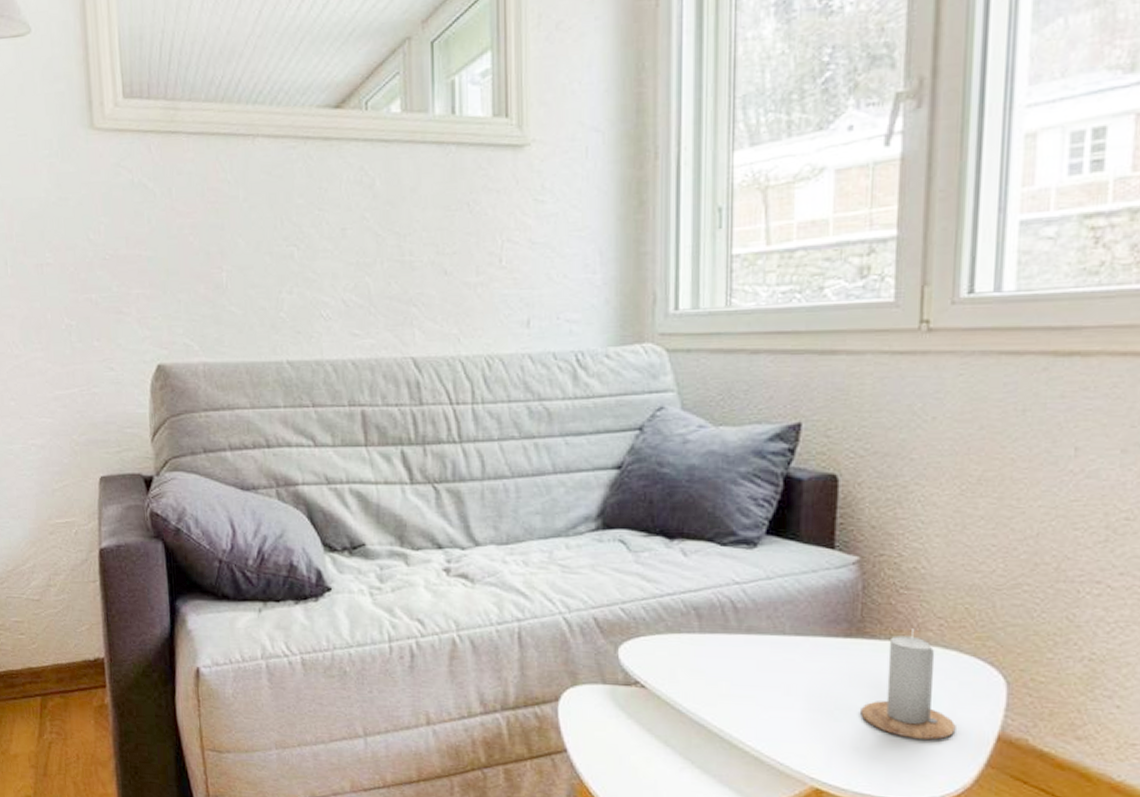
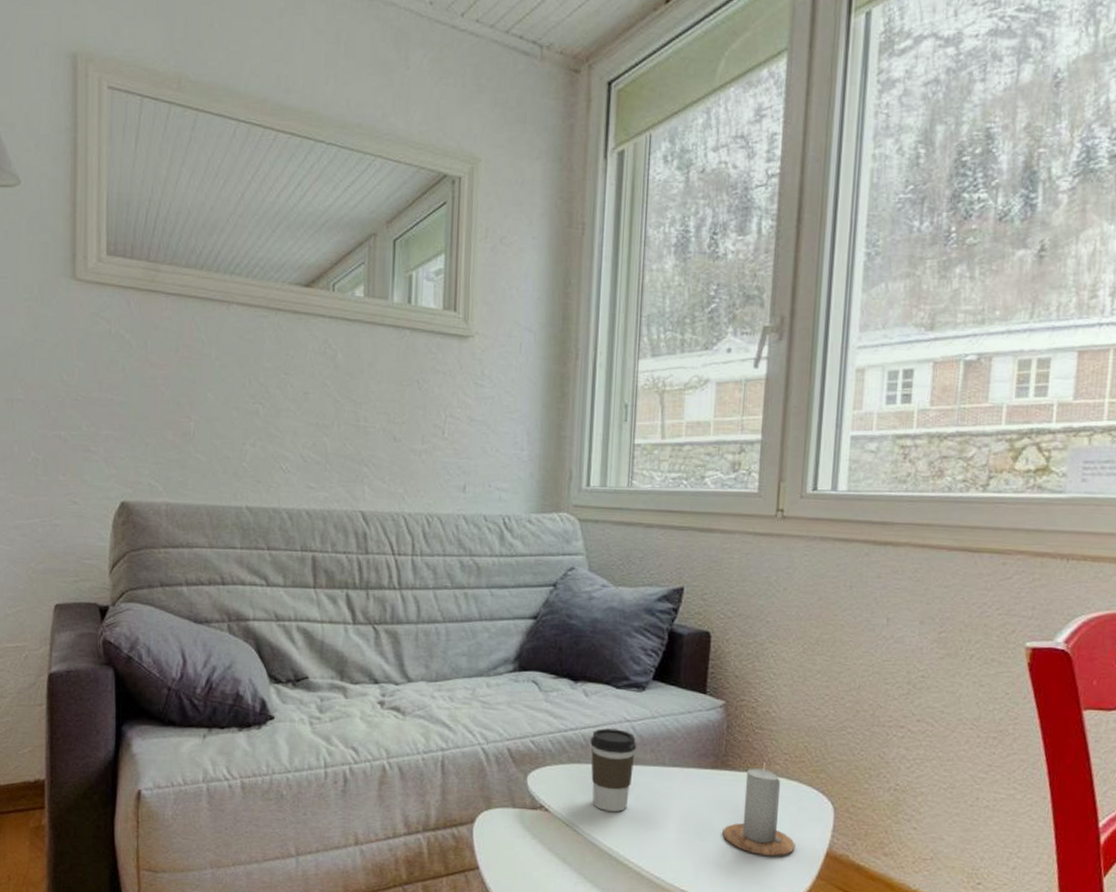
coffee cup: none [692,592,750,688] -> present [590,728,637,812]

